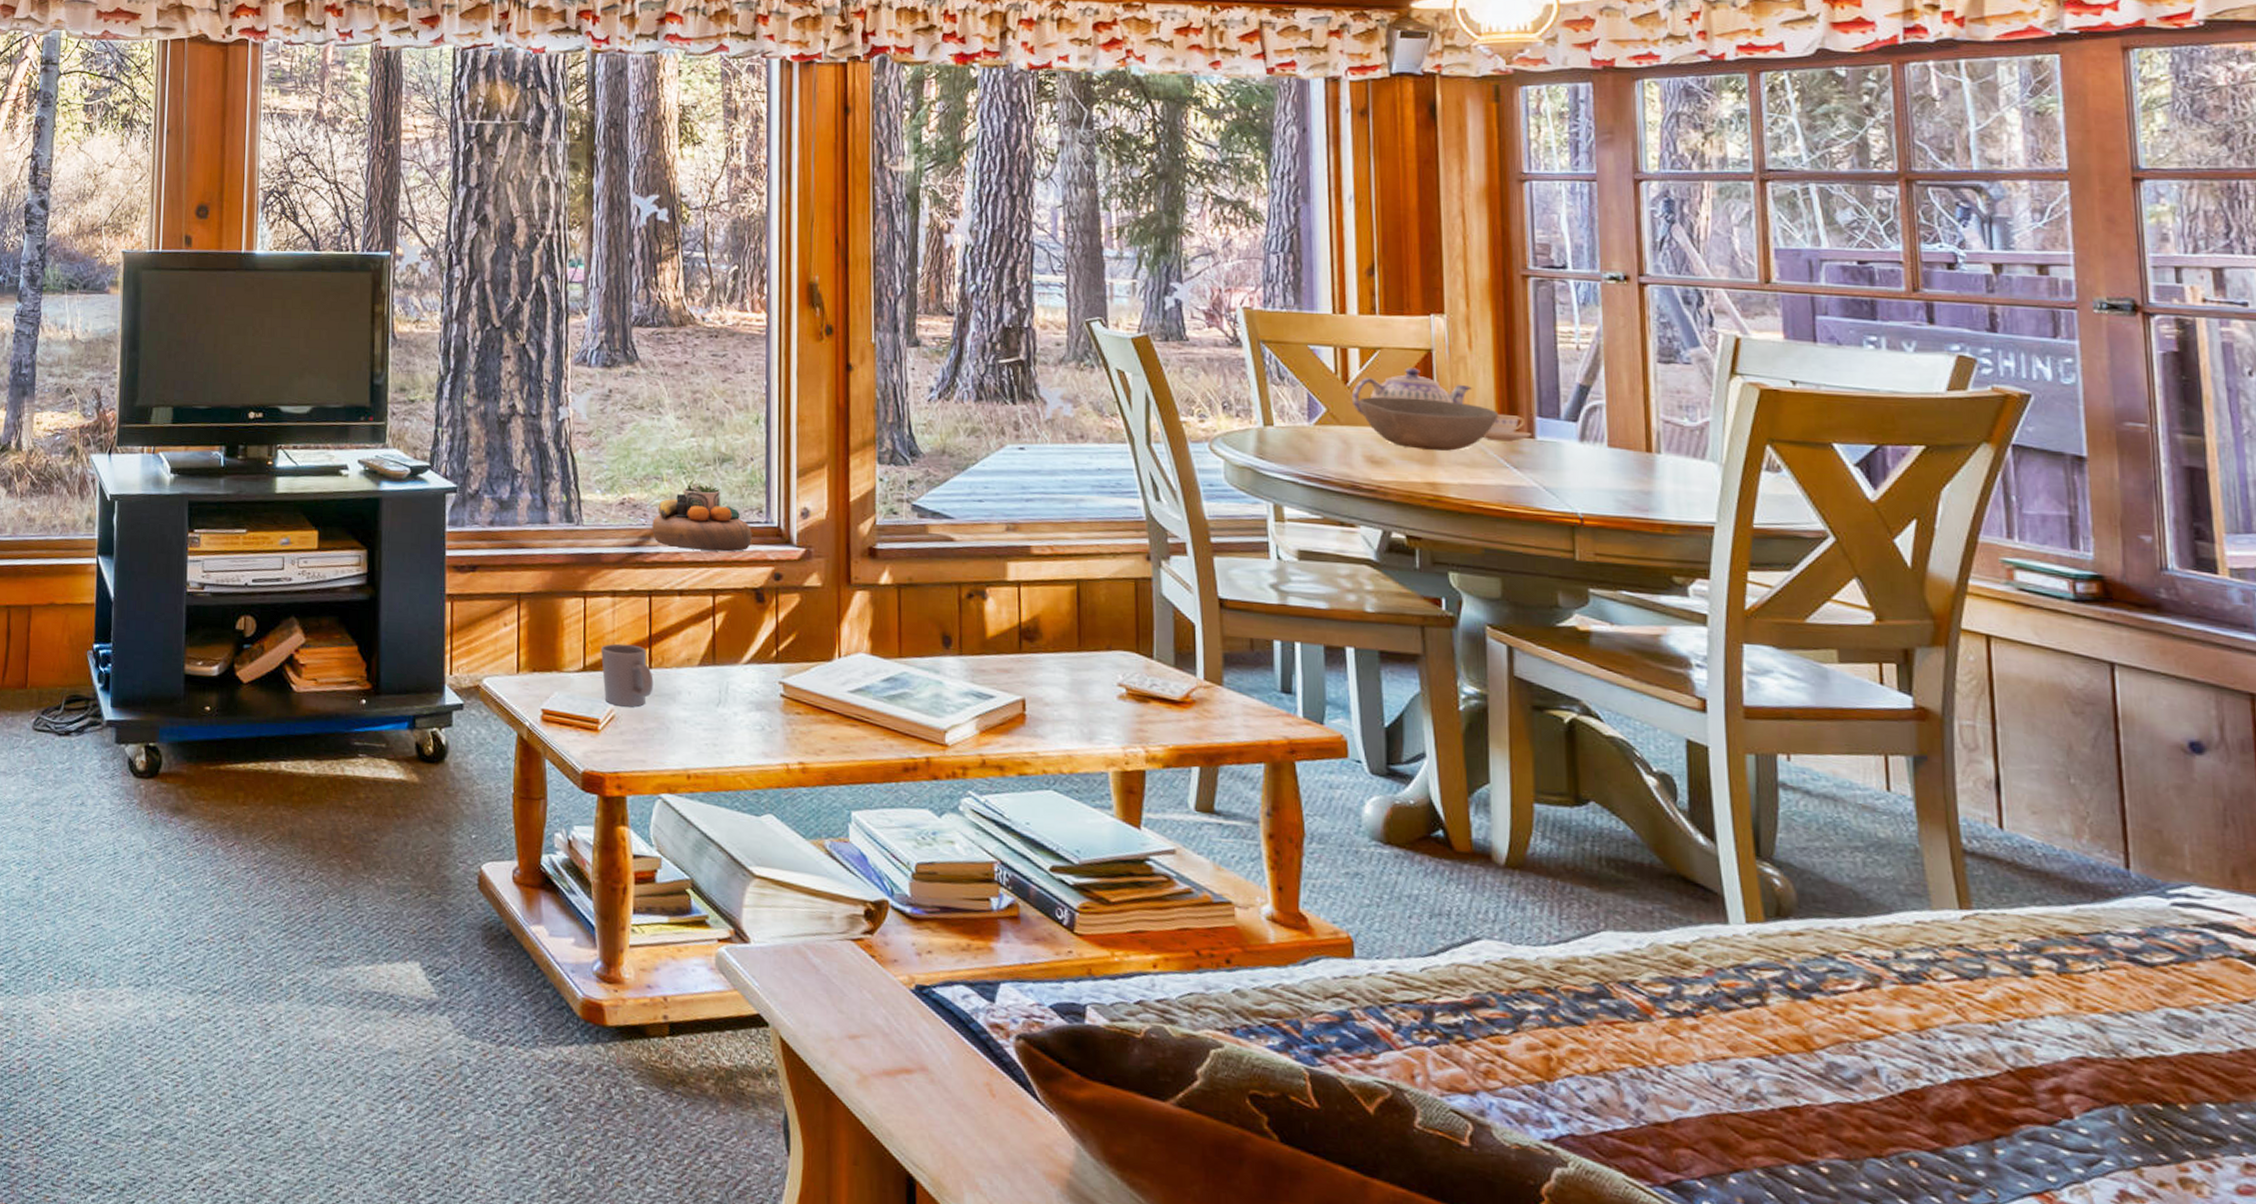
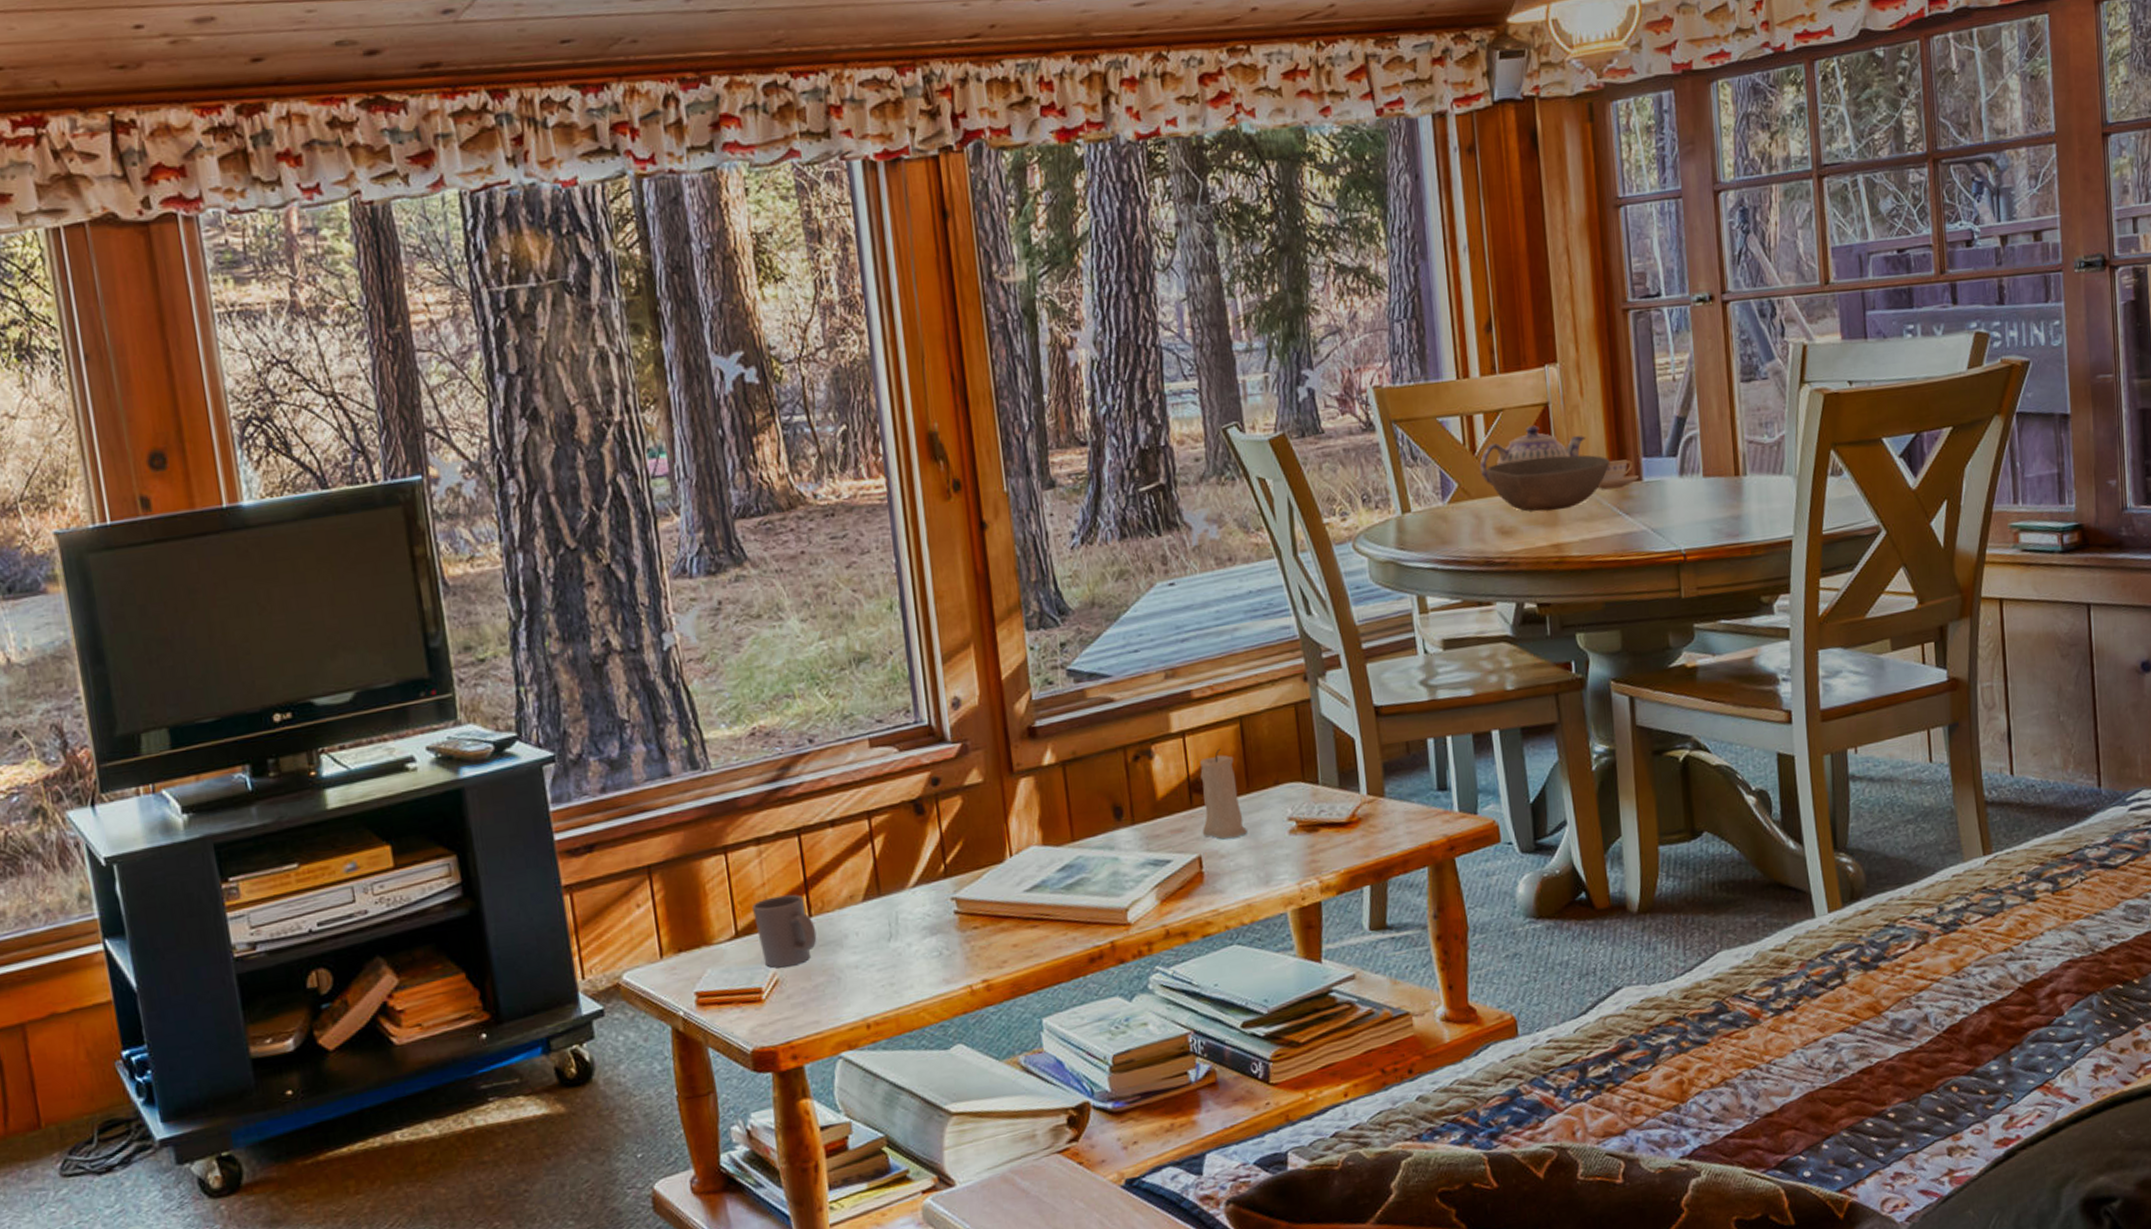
decorative bowl: present [652,483,752,552] -> none [789,691,903,773]
candle: none [1028,604,1074,691] -> present [1199,748,1247,840]

